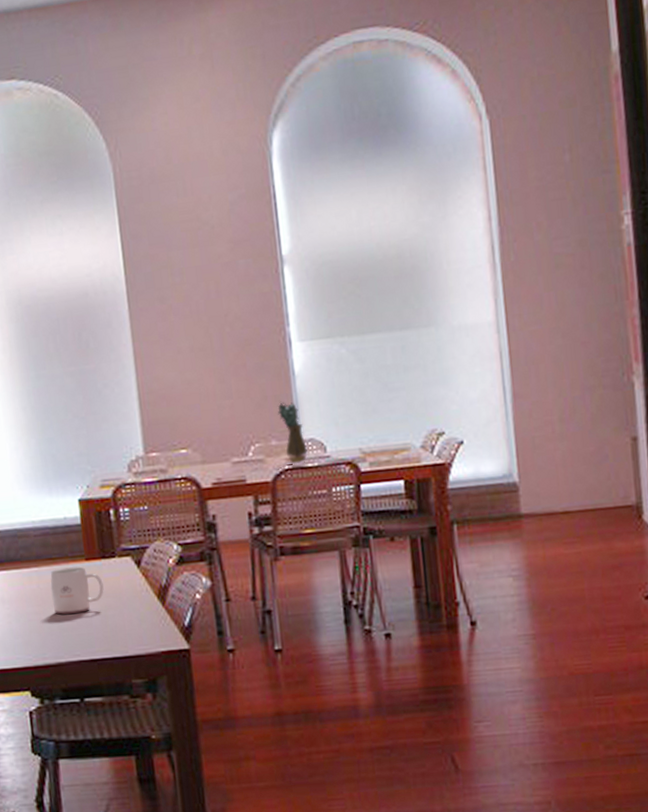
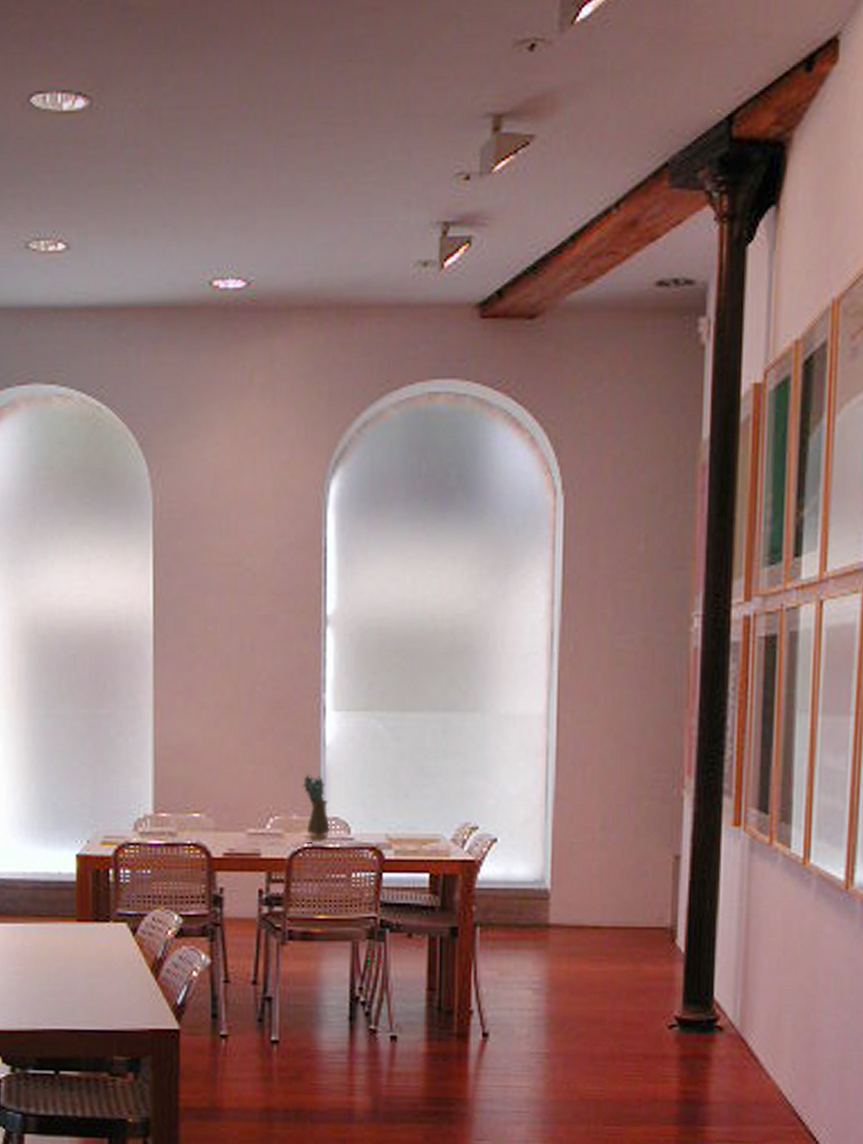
mug: present [50,567,104,615] -> none [36,927,94,978]

